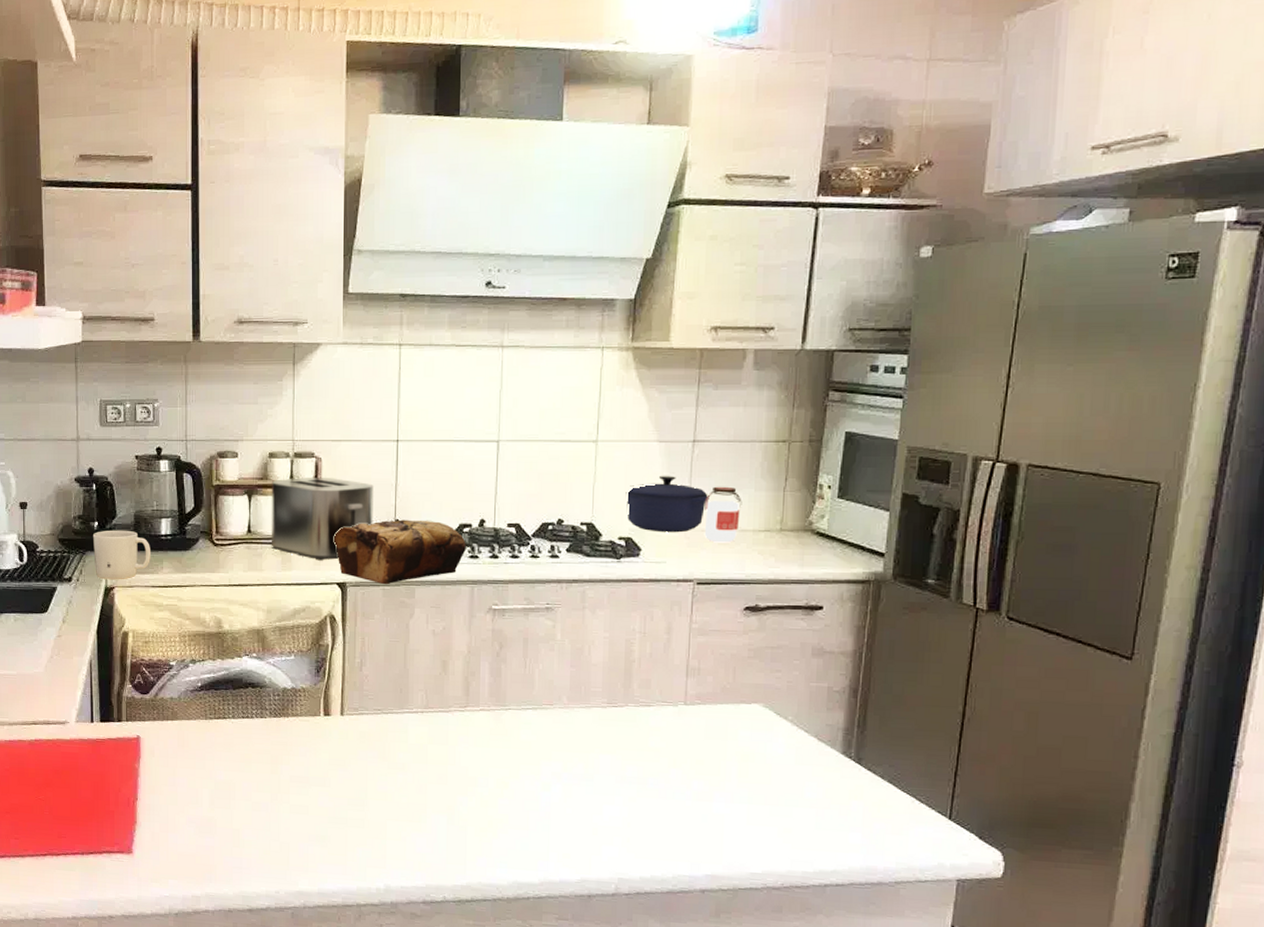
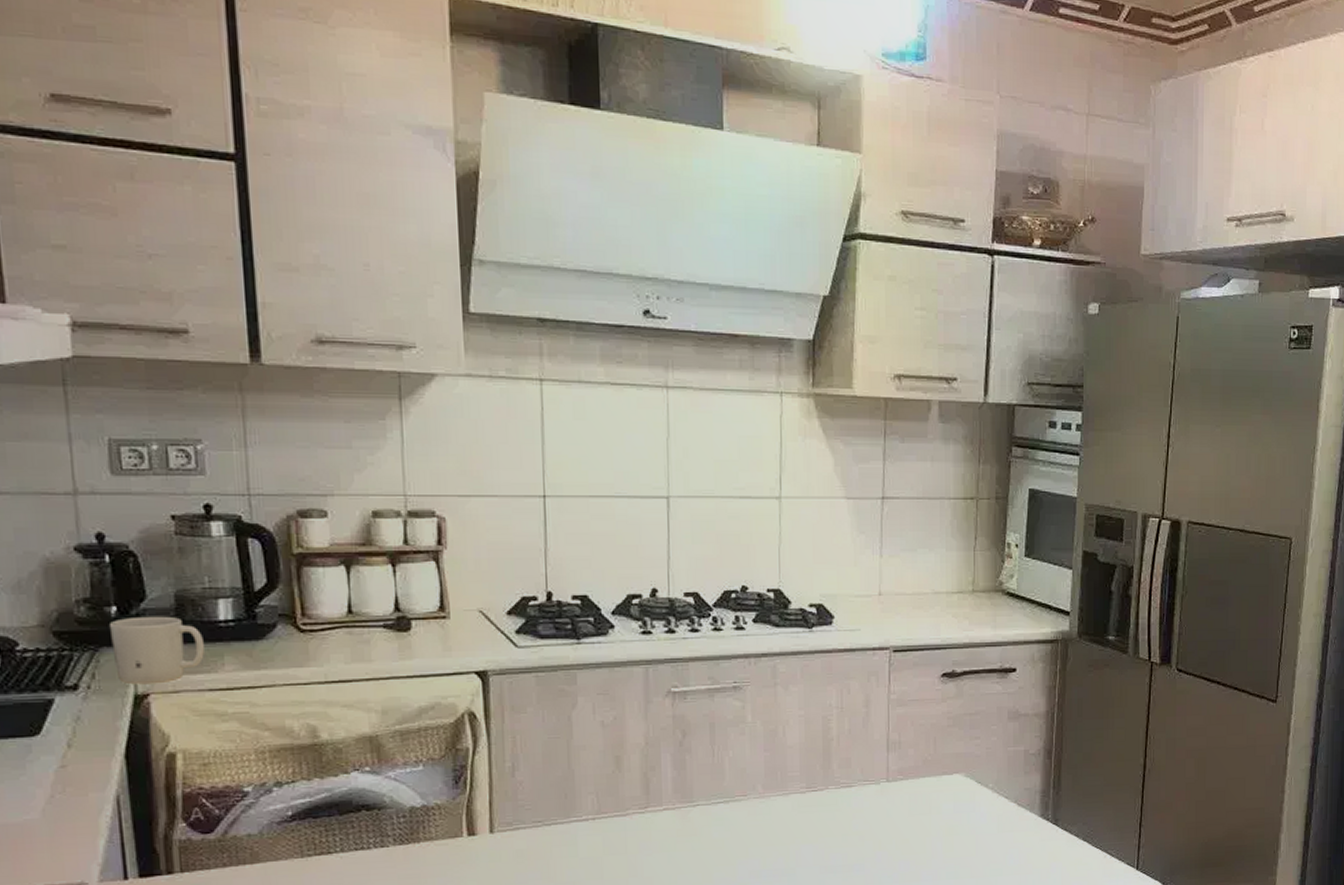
toaster: present [271,477,374,561] -> none [377,541,519,646]
bread loaf: present [333,519,466,585] -> none [467,591,637,671]
cooking pot: present [625,475,710,533] -> none [814,535,902,598]
jar: present [704,486,742,543] -> none [897,546,934,607]

